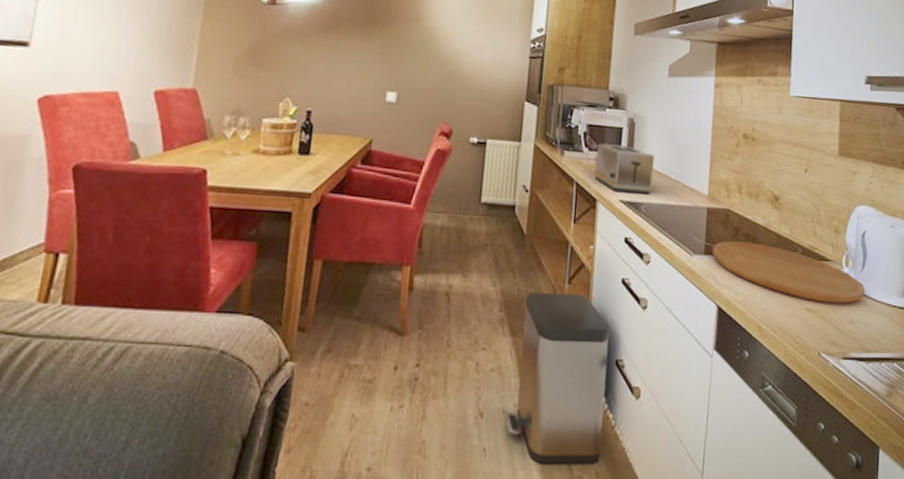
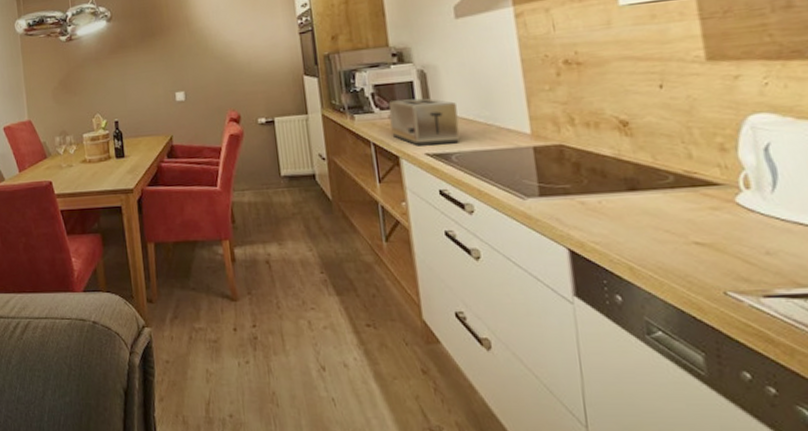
pedal bin: present [503,292,610,464] -> none [344,251,458,414]
cutting board: present [711,241,865,304] -> none [548,176,783,234]

